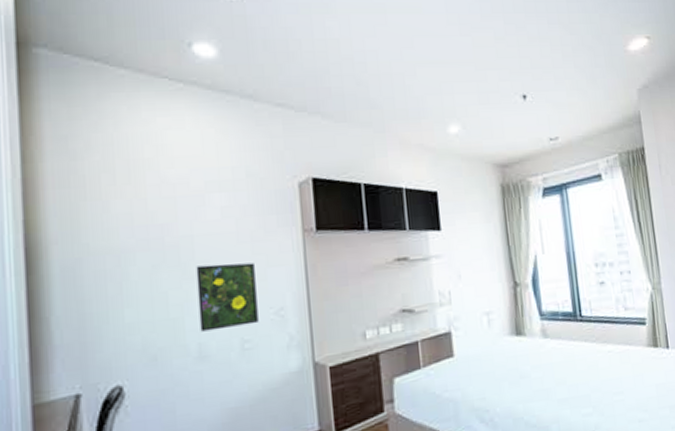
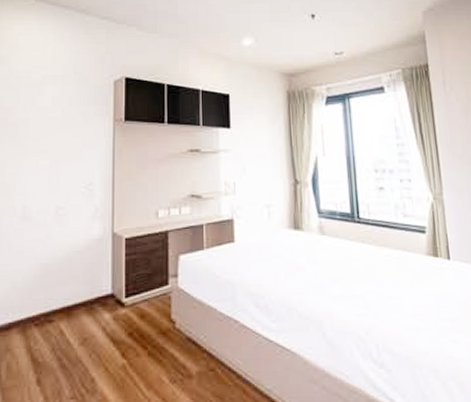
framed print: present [196,263,259,332] -> none [26,142,73,197]

